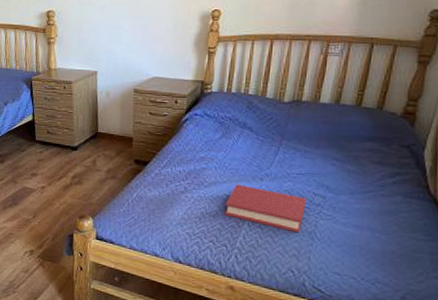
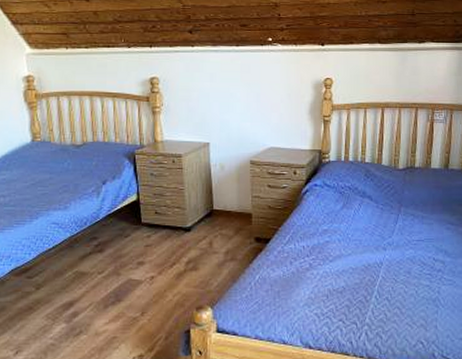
hardback book: present [224,184,307,233] -> none [351,256,429,302]

